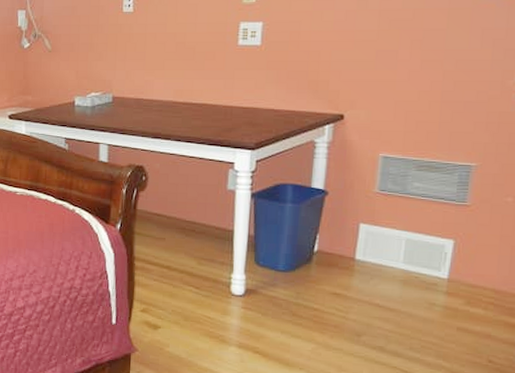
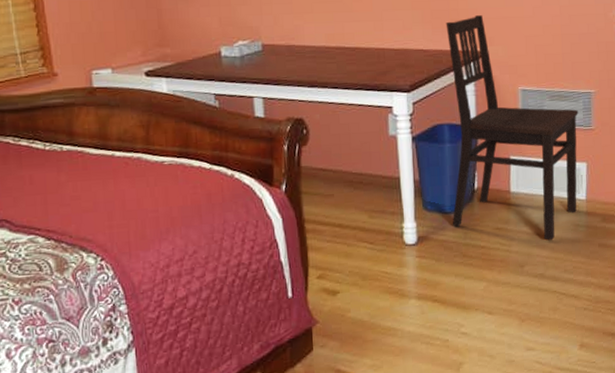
dining chair: none [284,78,451,315] -> present [446,15,578,241]

